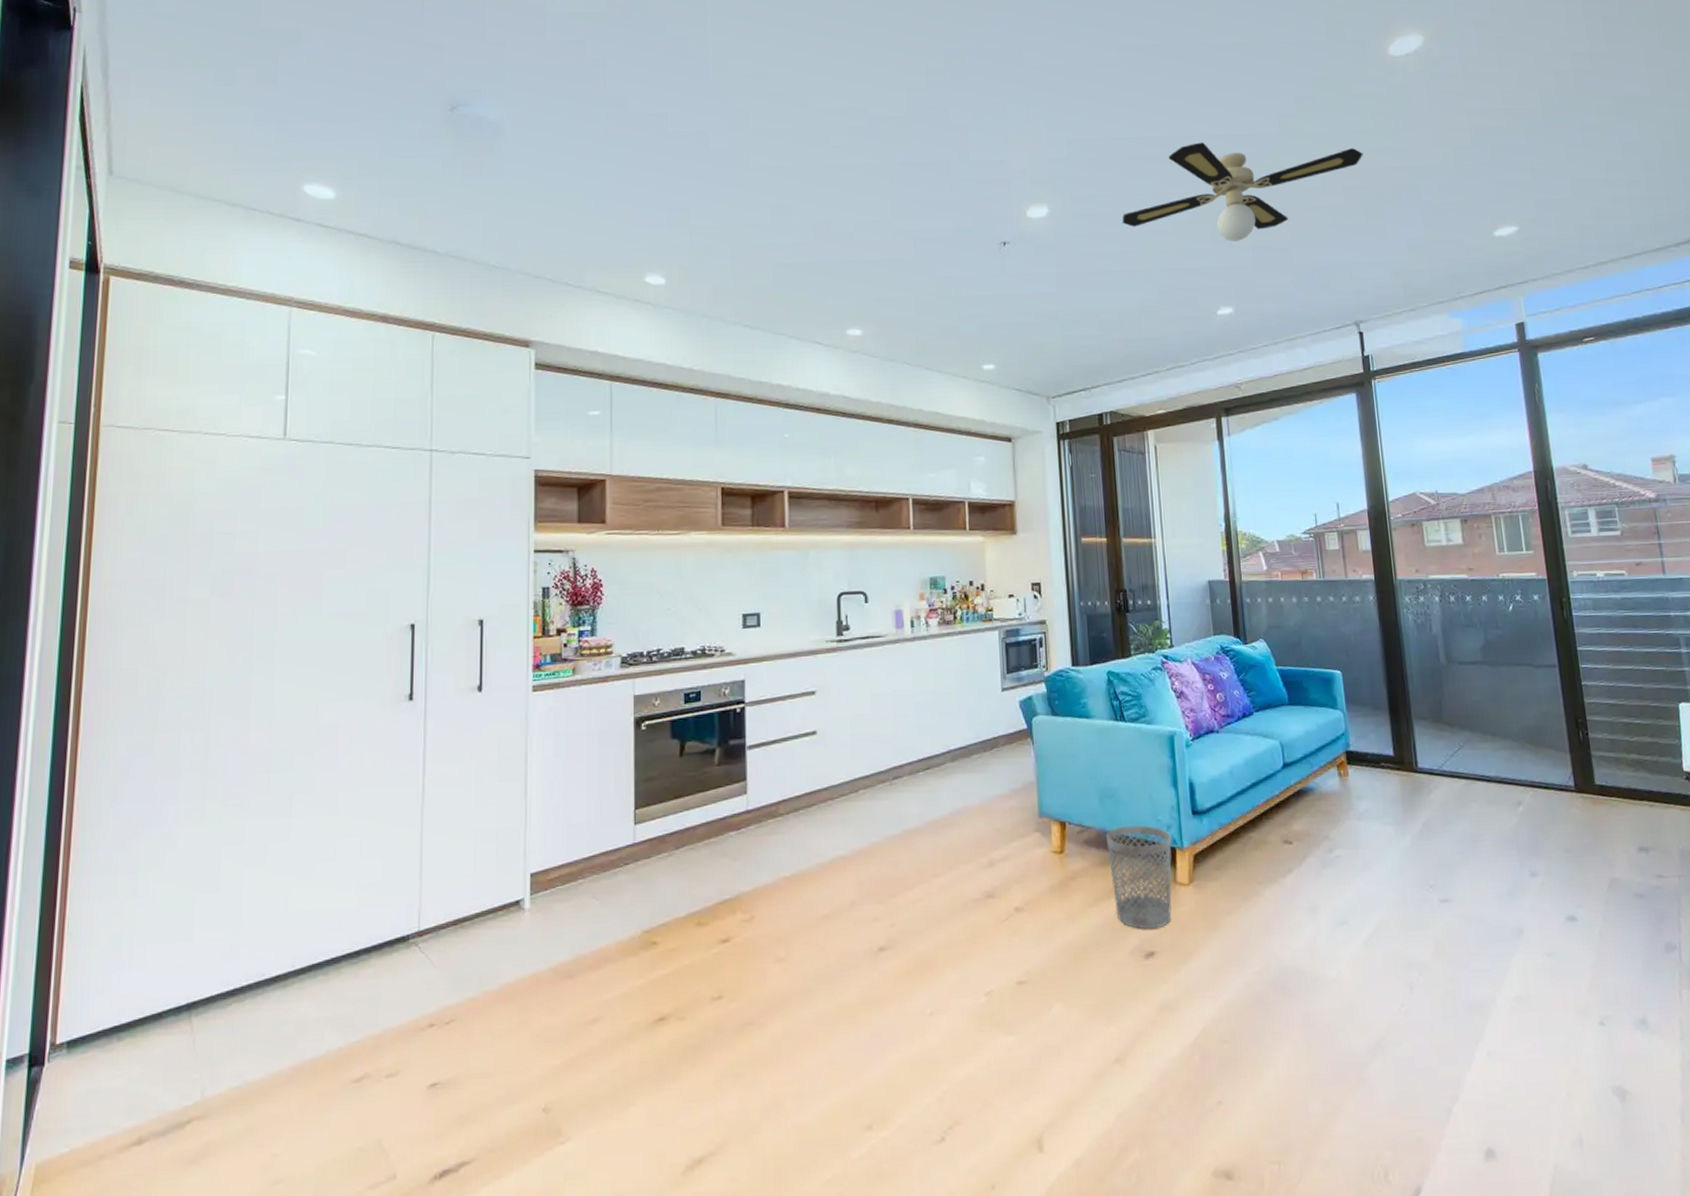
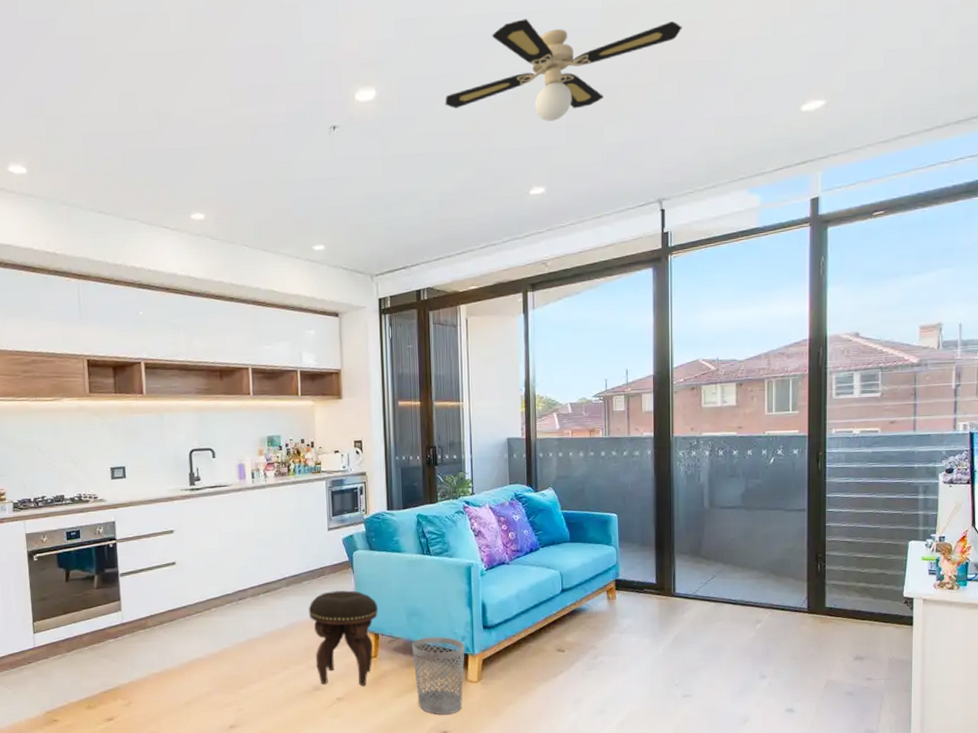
footstool: none [978,765,1064,891] -> present [308,589,378,685]

